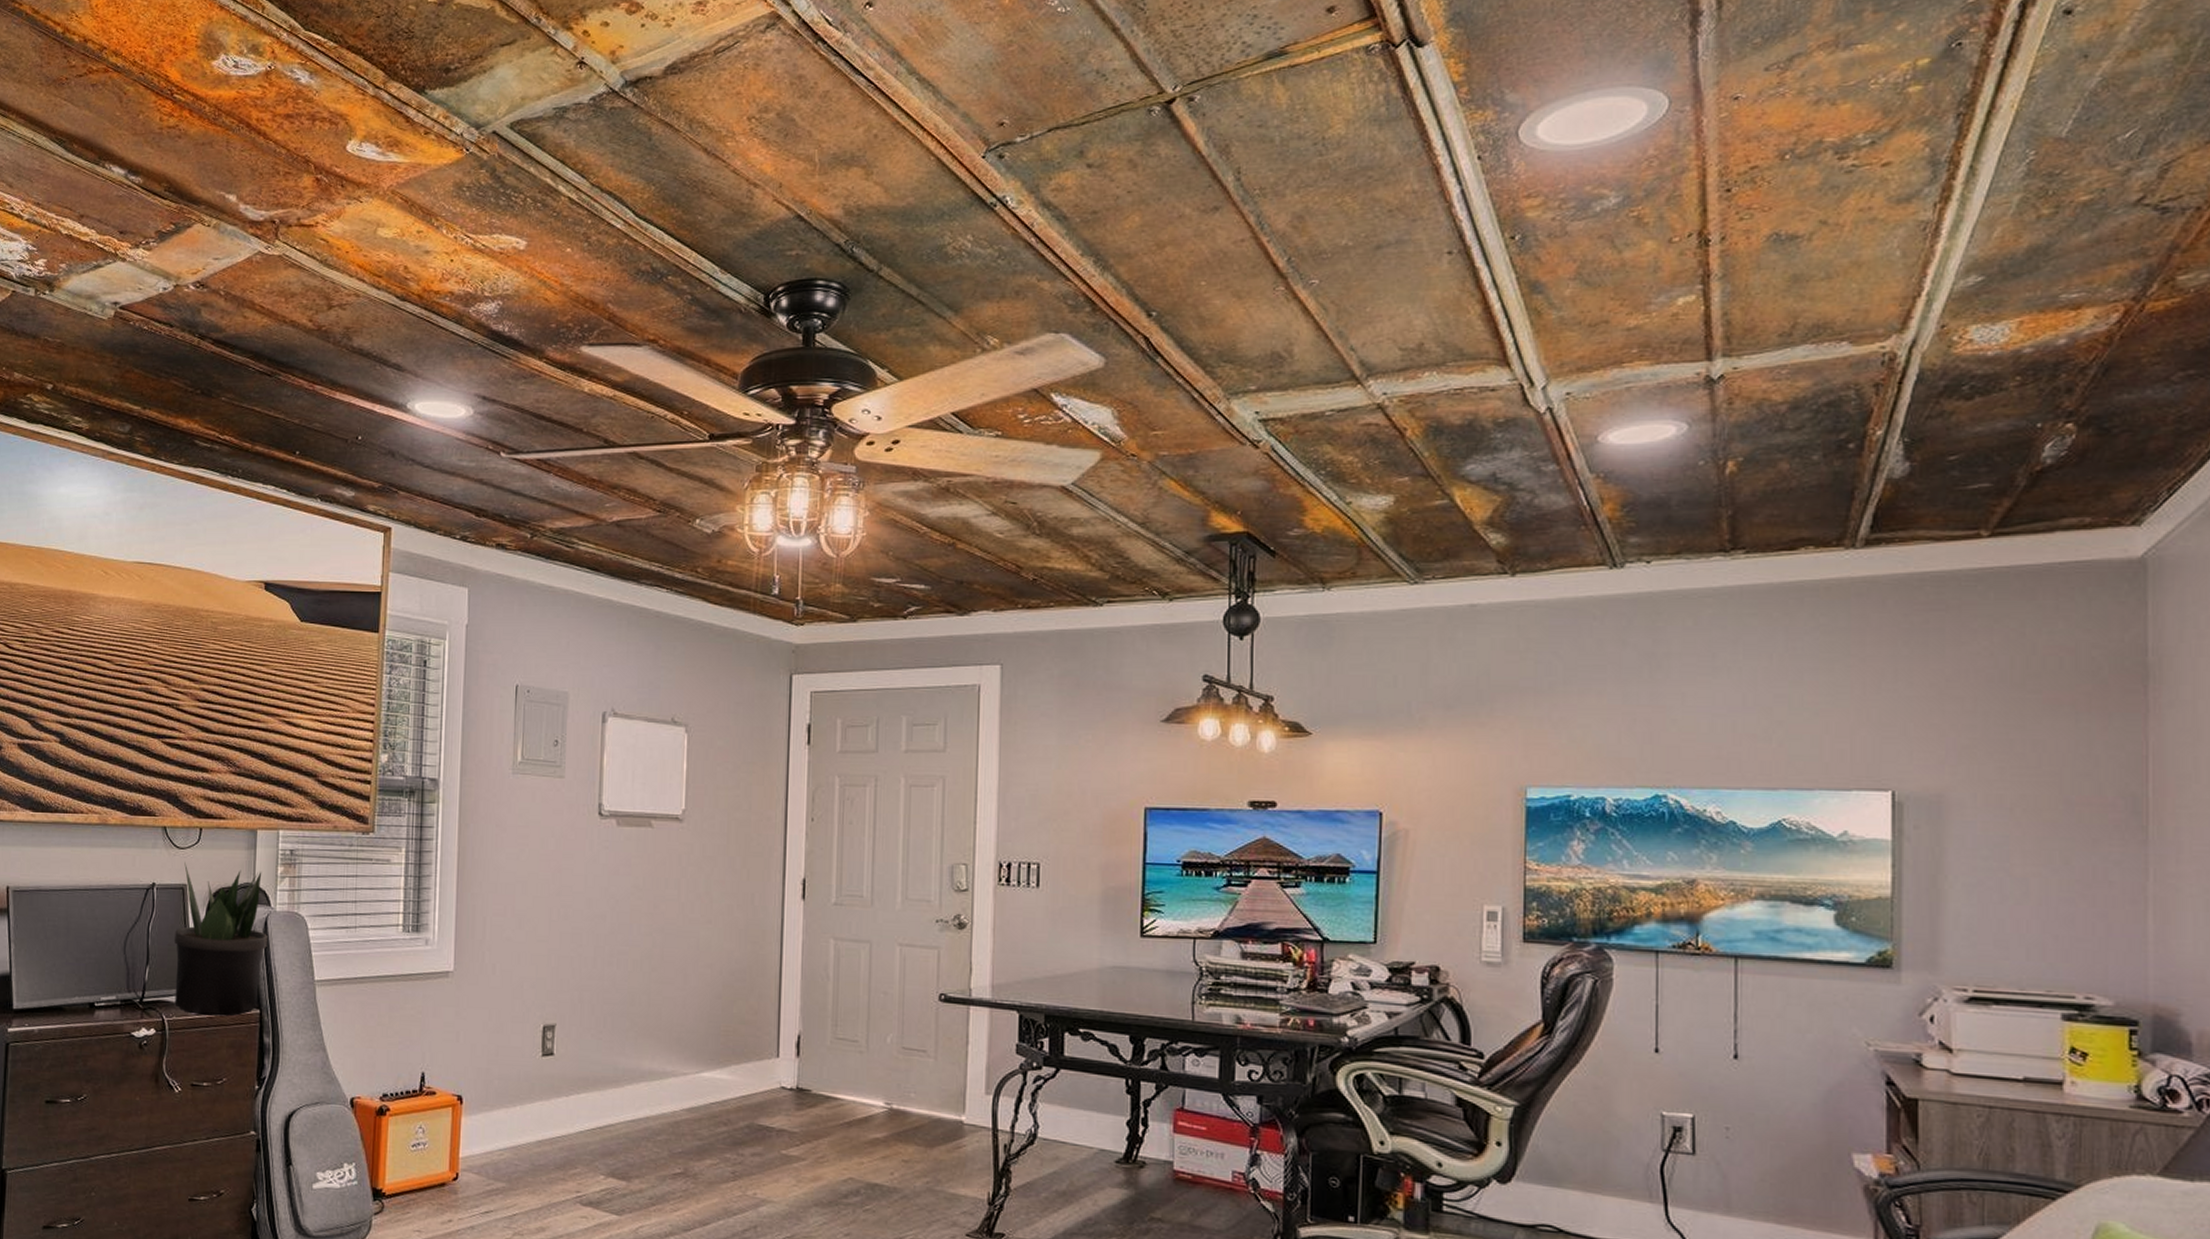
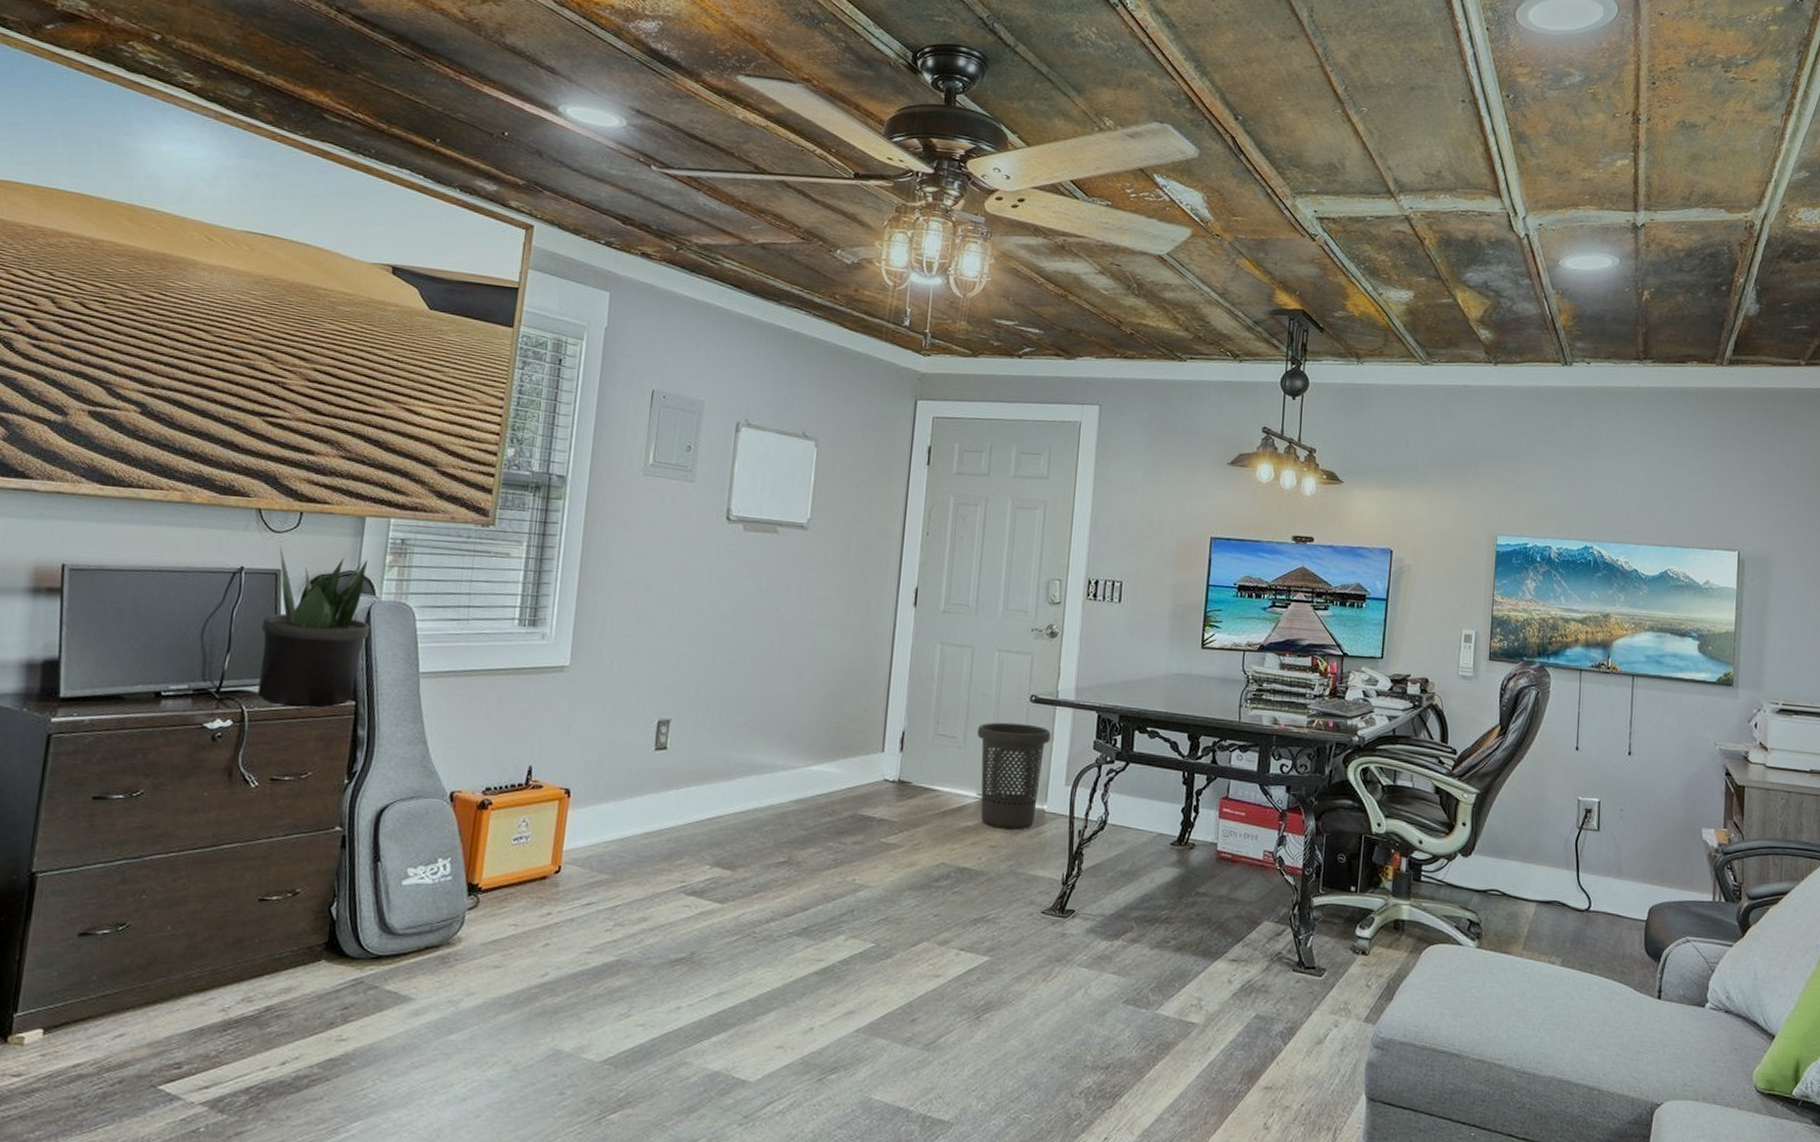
trash bin: none [881,1024,965,1143] -> present [977,722,1051,830]

